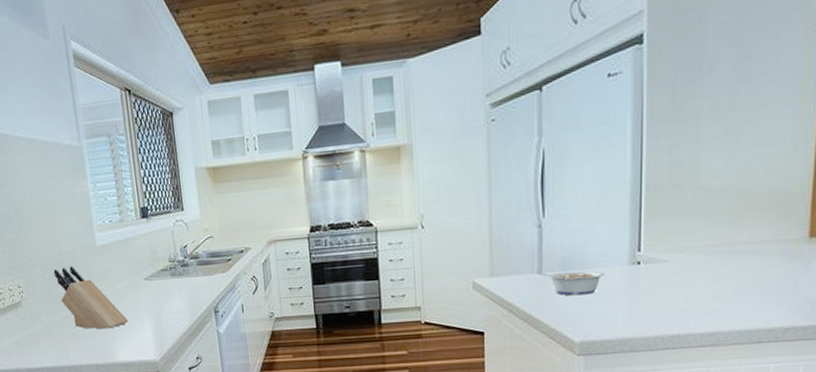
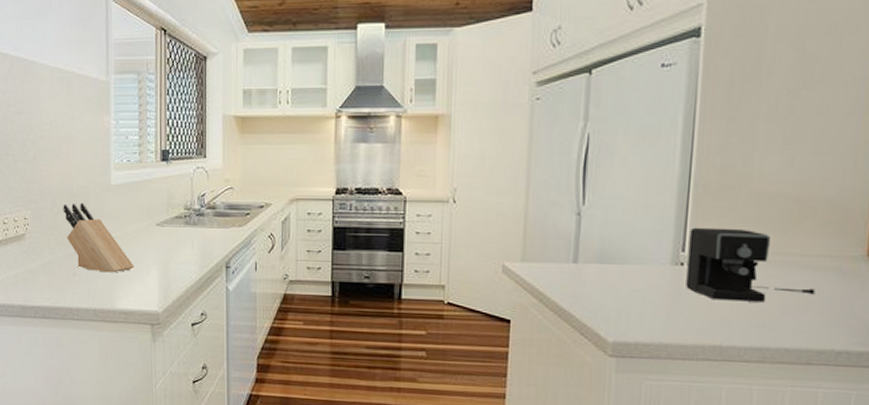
legume: present [537,270,605,296] -> none [572,262,645,292]
coffee maker: none [644,224,763,293] -> present [686,227,815,302]

